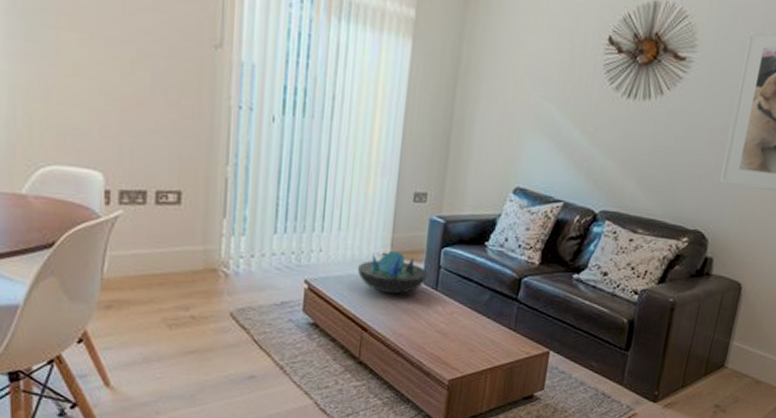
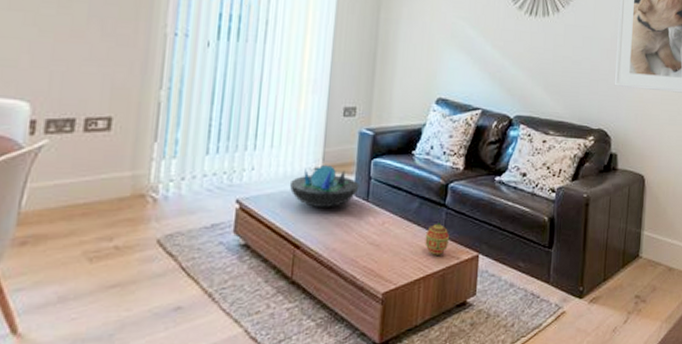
decorative egg: none [494,317,520,348] -> present [425,223,449,255]

